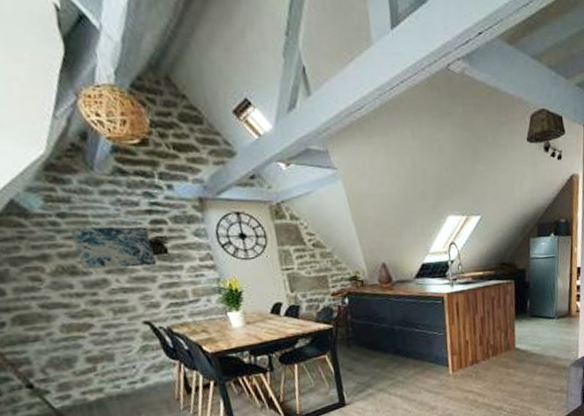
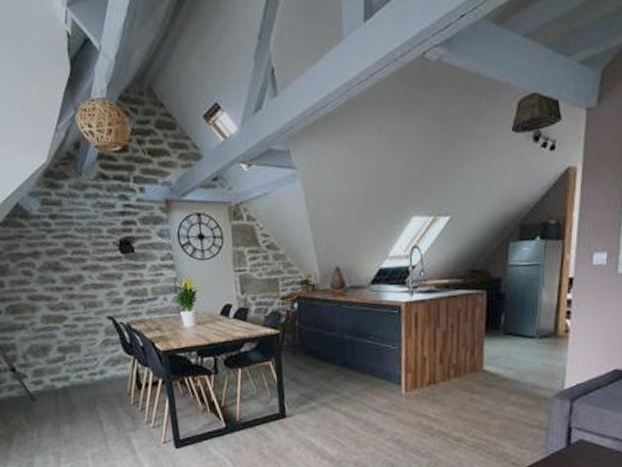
wall art: present [69,226,158,270] -> none [57,227,125,267]

